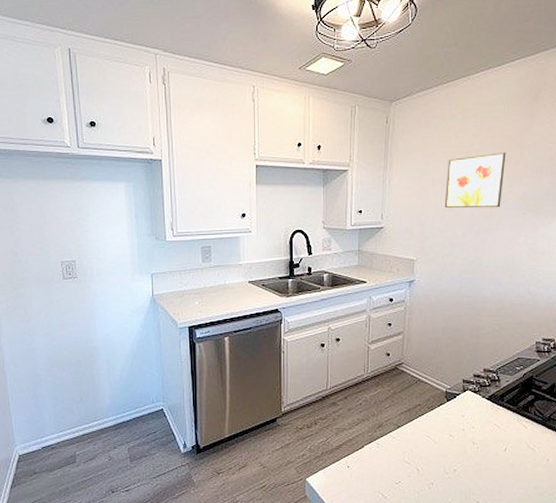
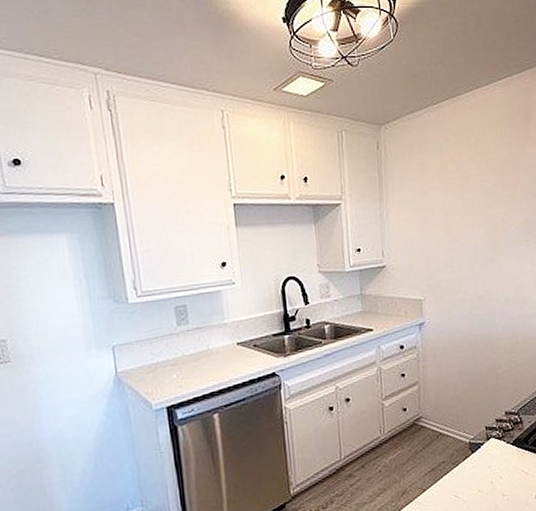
wall art: present [444,151,506,209] -> none [446,175,504,240]

